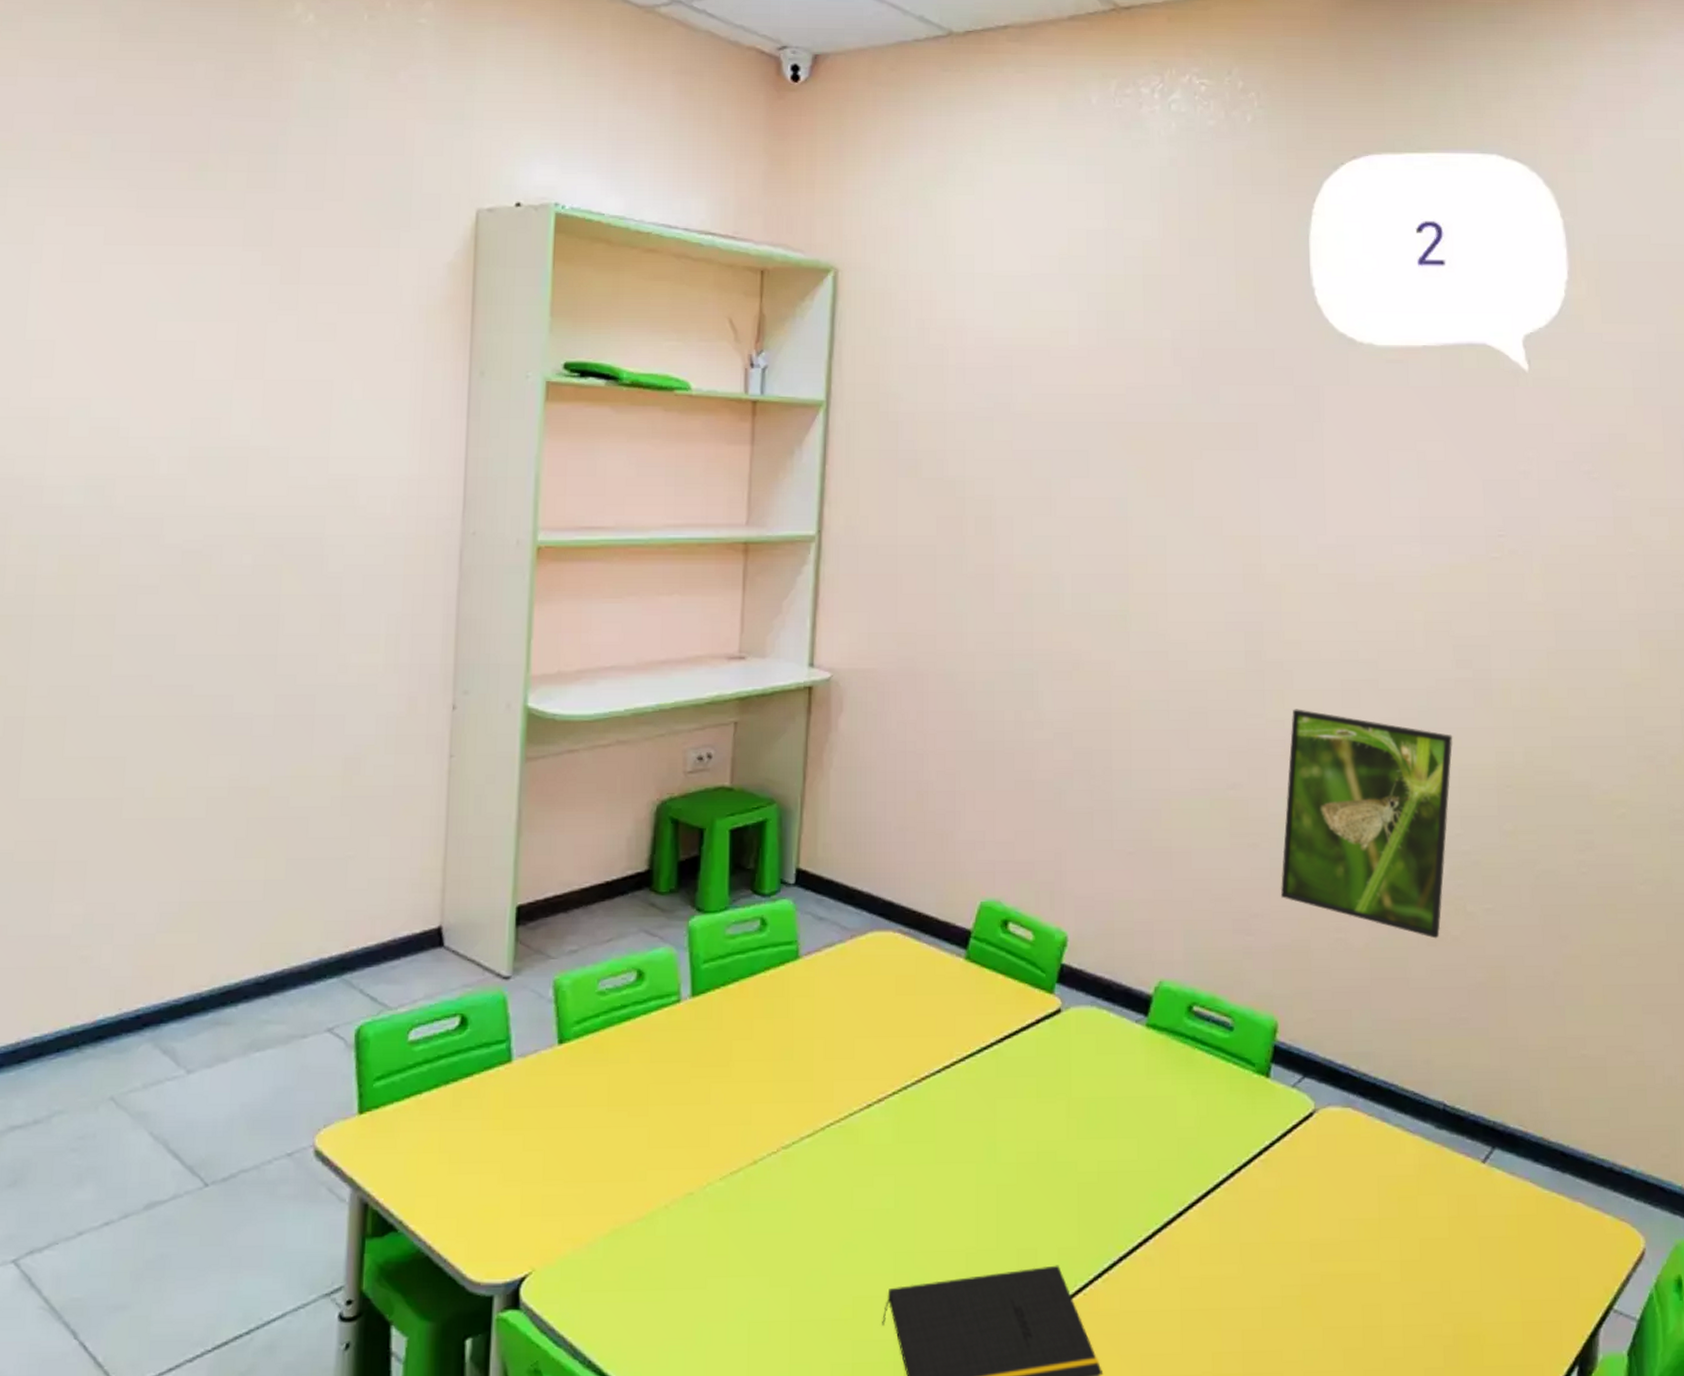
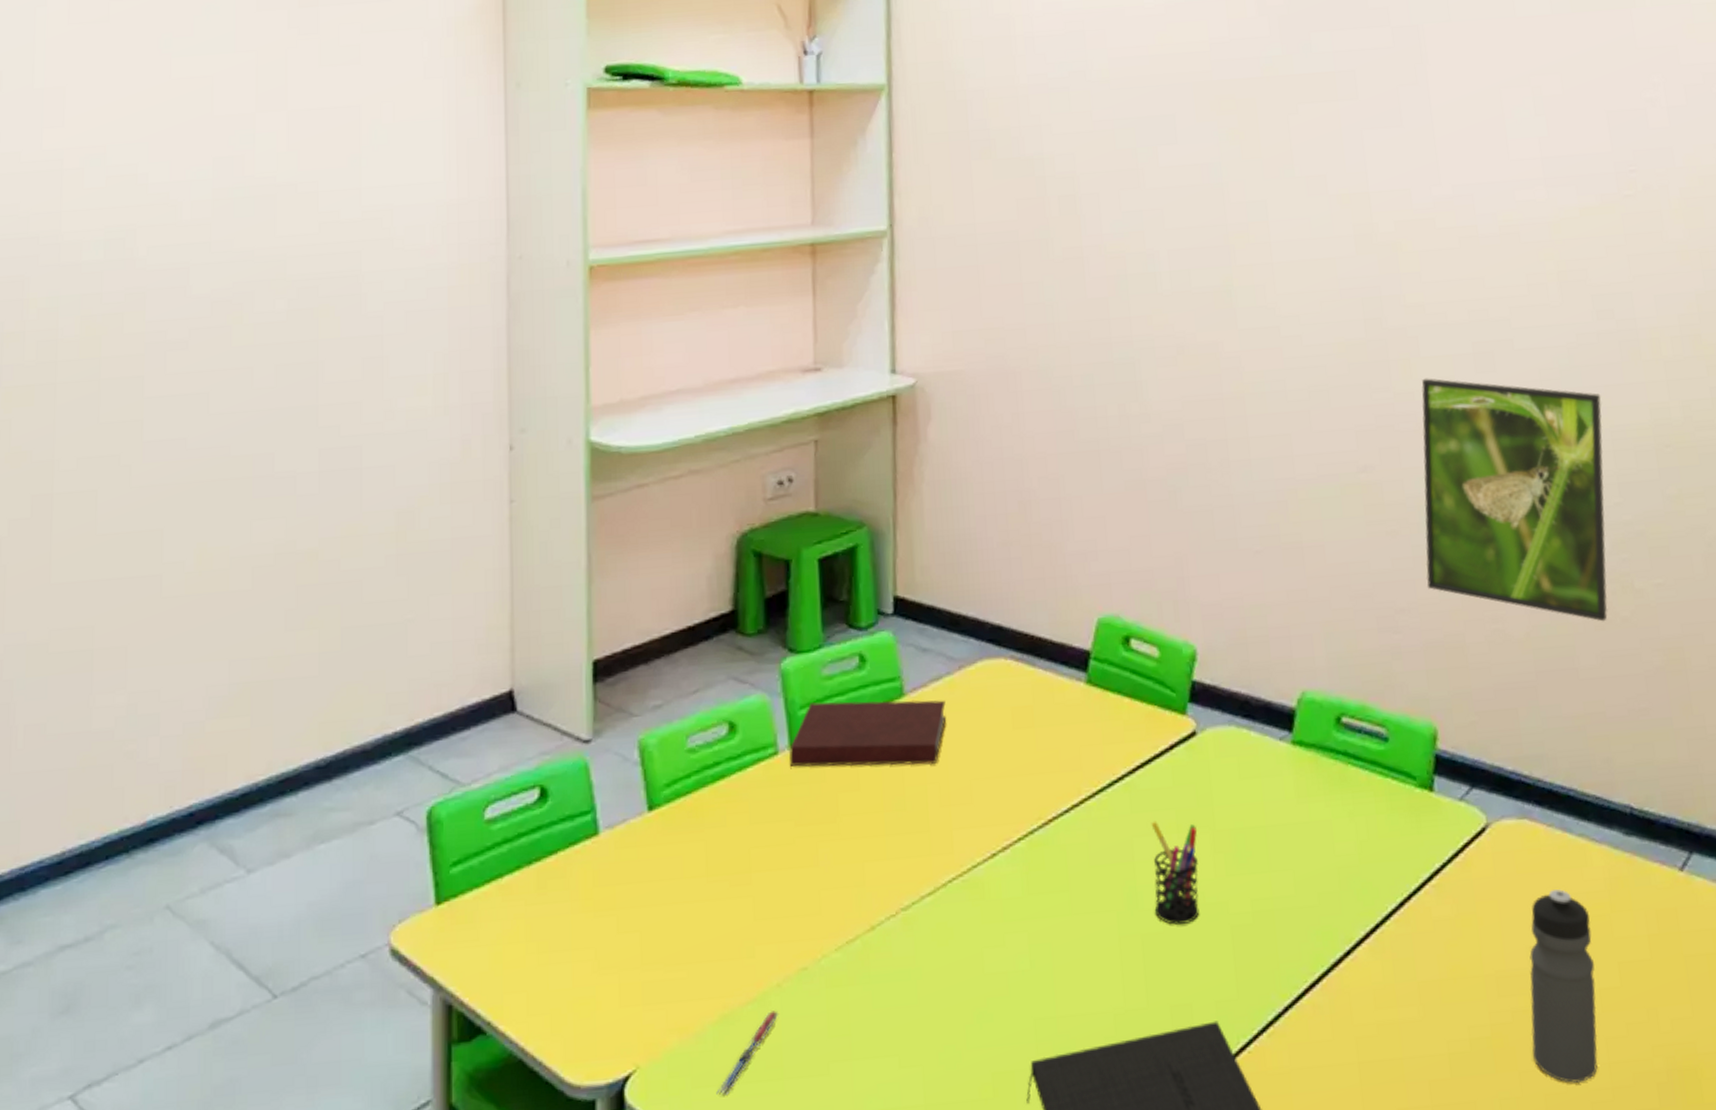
pen: none [603,1229,665,1300] -> present [716,1010,779,1096]
notebook: none [691,958,836,1021] -> present [789,699,947,767]
pen holder: none [1010,1085,1055,1178] -> present [1151,820,1200,925]
water bottle: none [1336,1172,1399,1341] -> present [1529,889,1598,1083]

